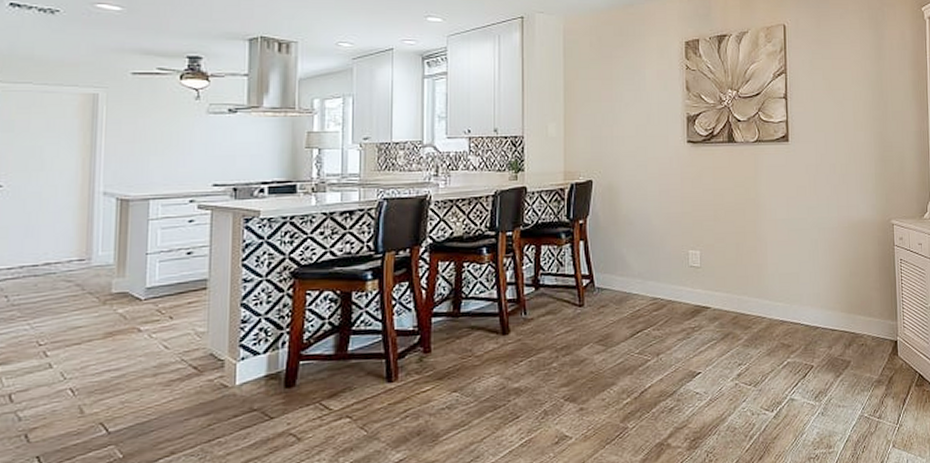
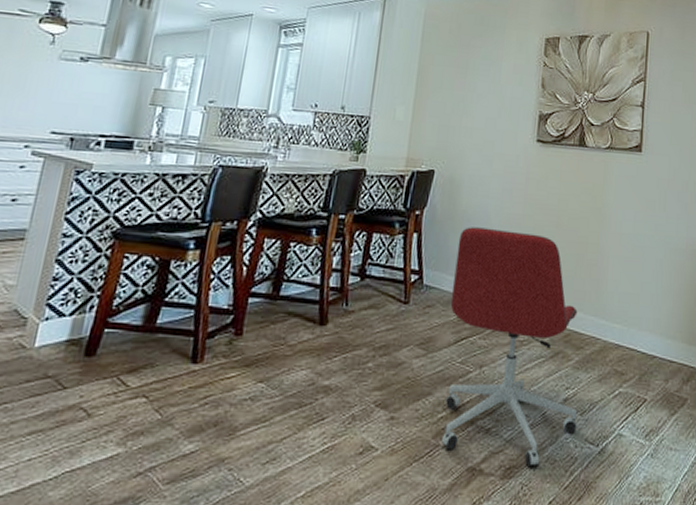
office chair: none [622,228,753,438] -> present [442,227,578,468]

